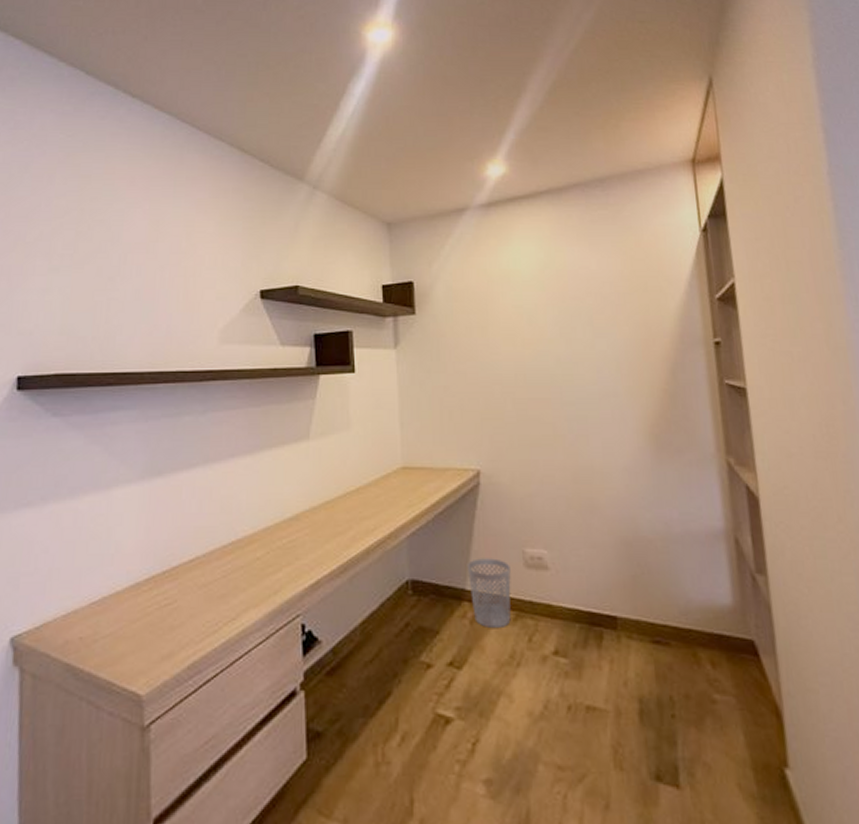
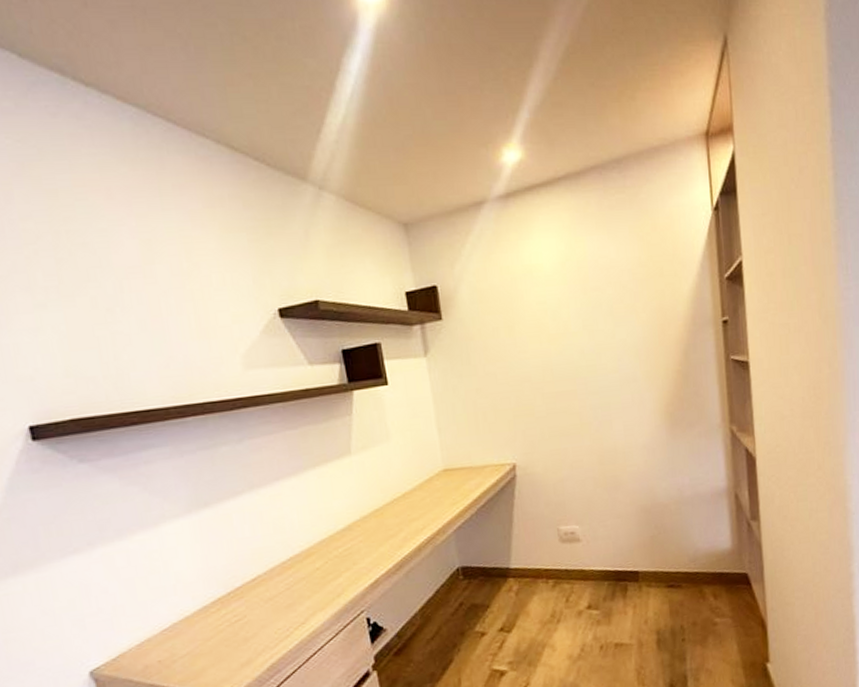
wastebasket: present [466,558,511,628] -> none [509,538,551,596]

